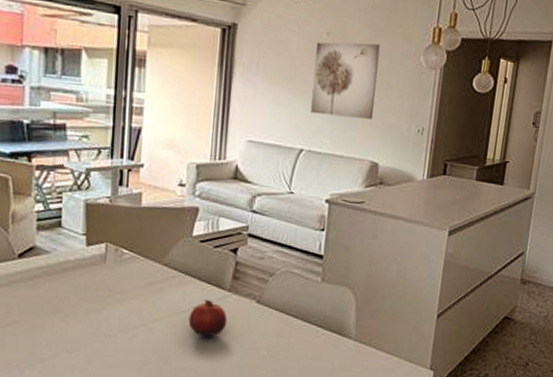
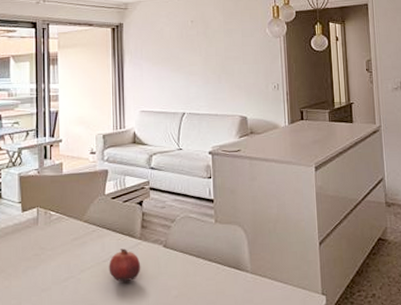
wall art: present [311,42,380,119] -> none [184,24,236,84]

